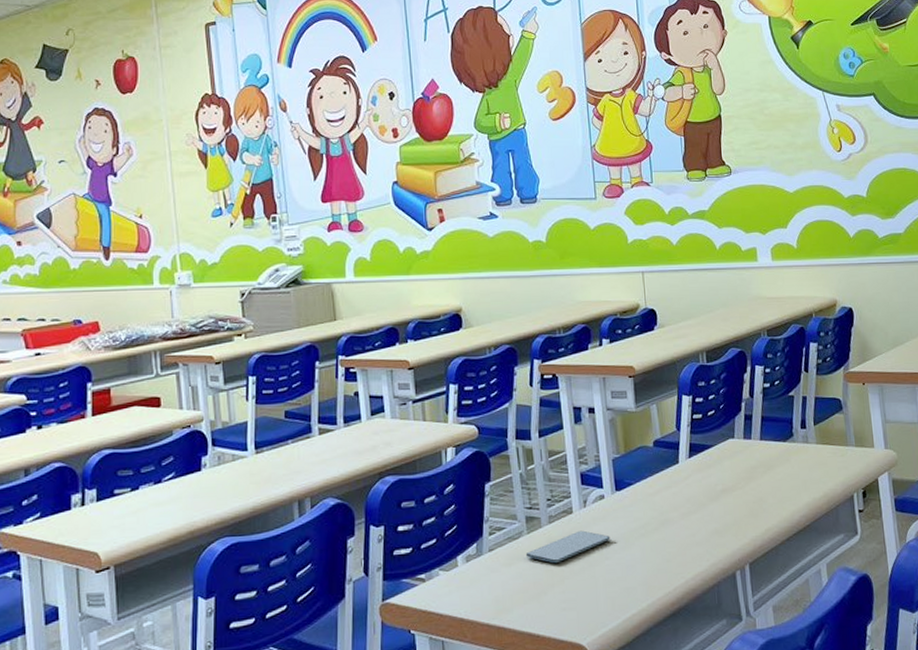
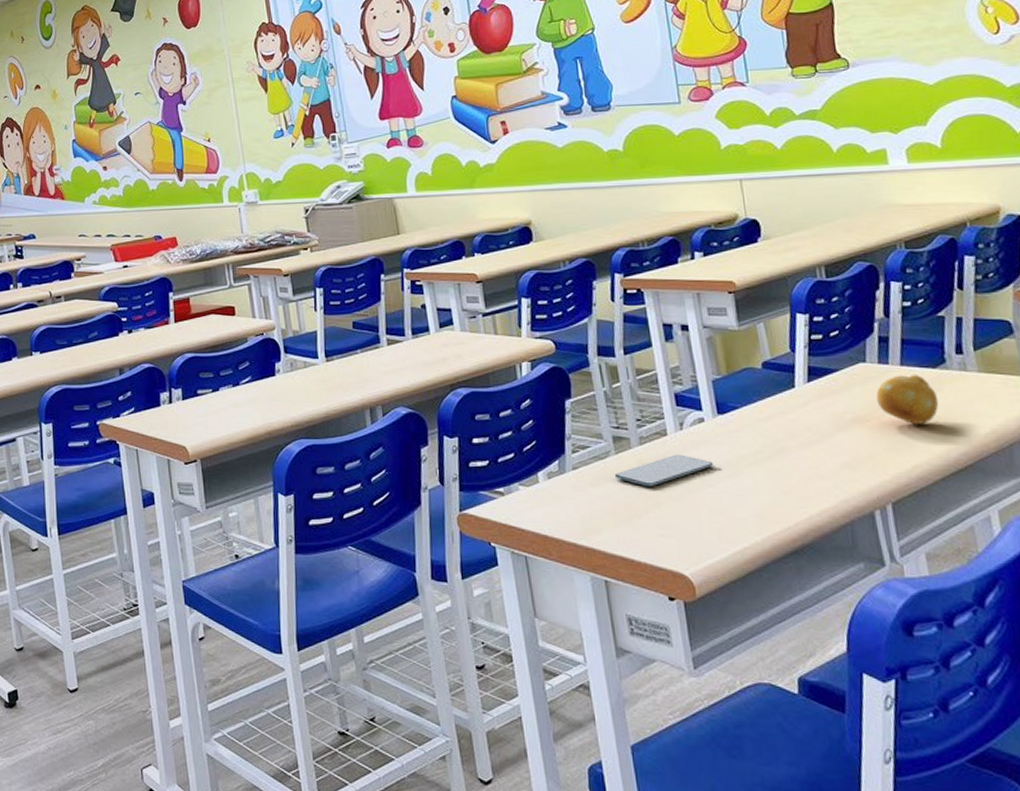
fruit: none [740,448,787,492] -> present [875,375,939,424]

